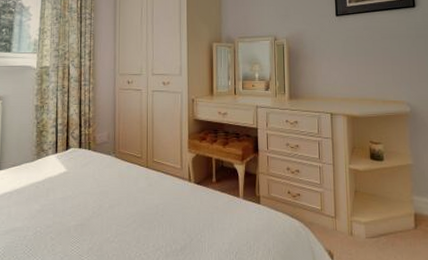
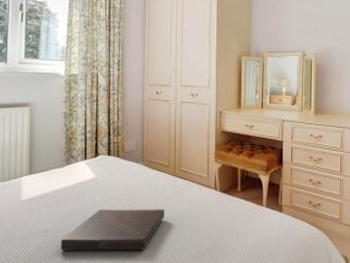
book: none [30,203,137,251] -> present [60,209,164,251]

